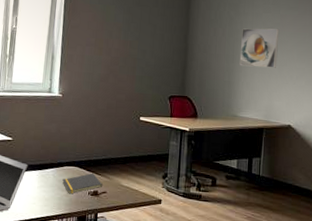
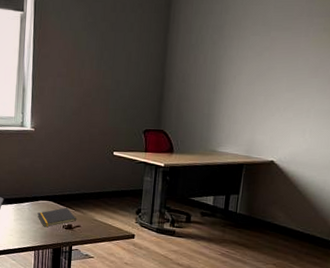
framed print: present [239,28,280,68] -> none [221,53,269,99]

